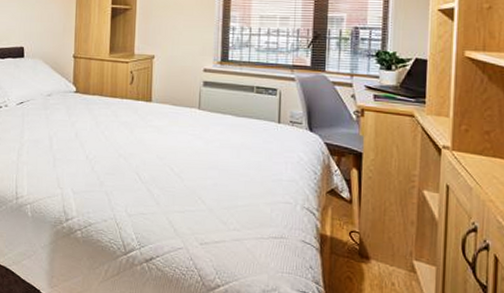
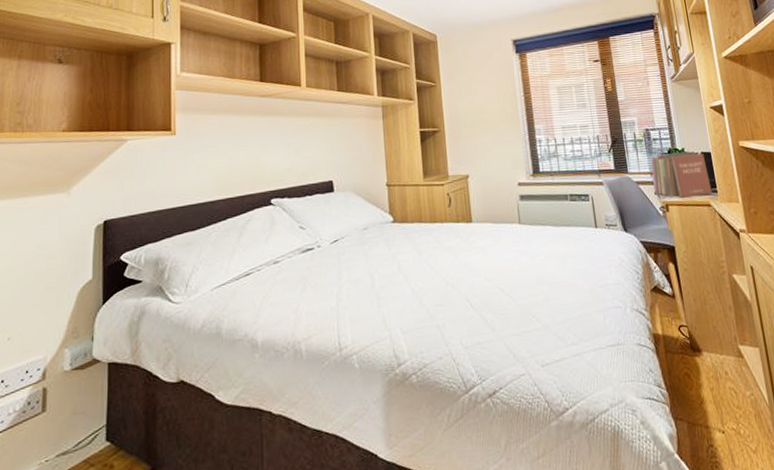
books: none [351,55,420,105] -> present [650,151,713,198]

